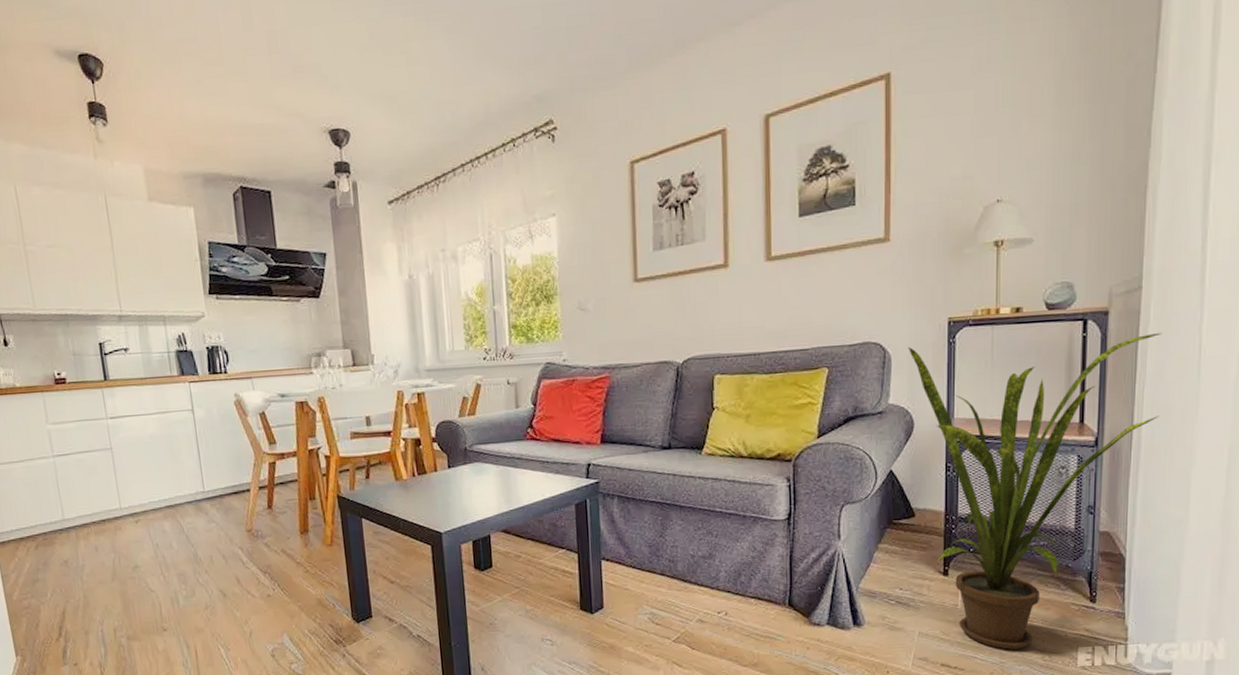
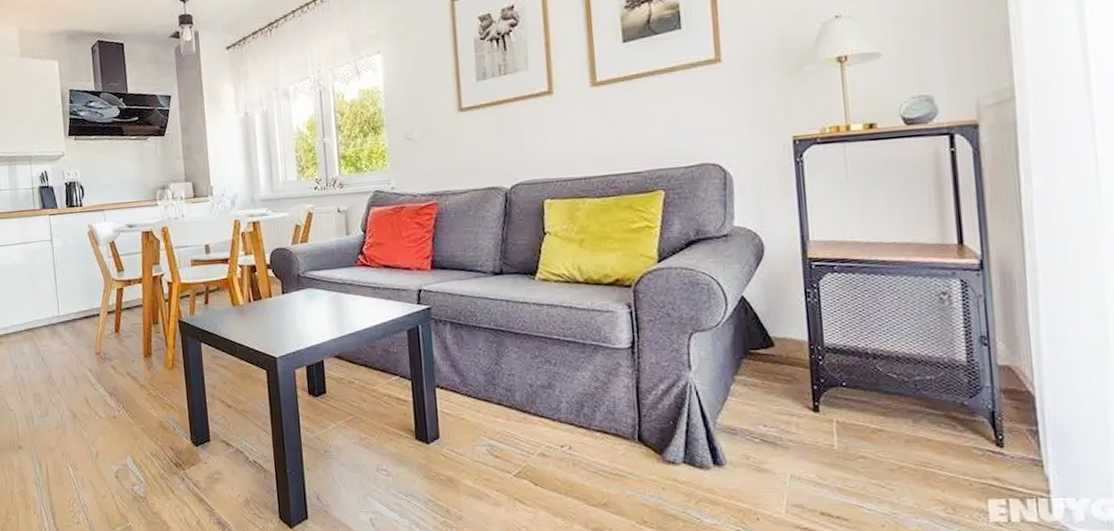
house plant: present [907,332,1163,650] -> none [750,144,1056,499]

